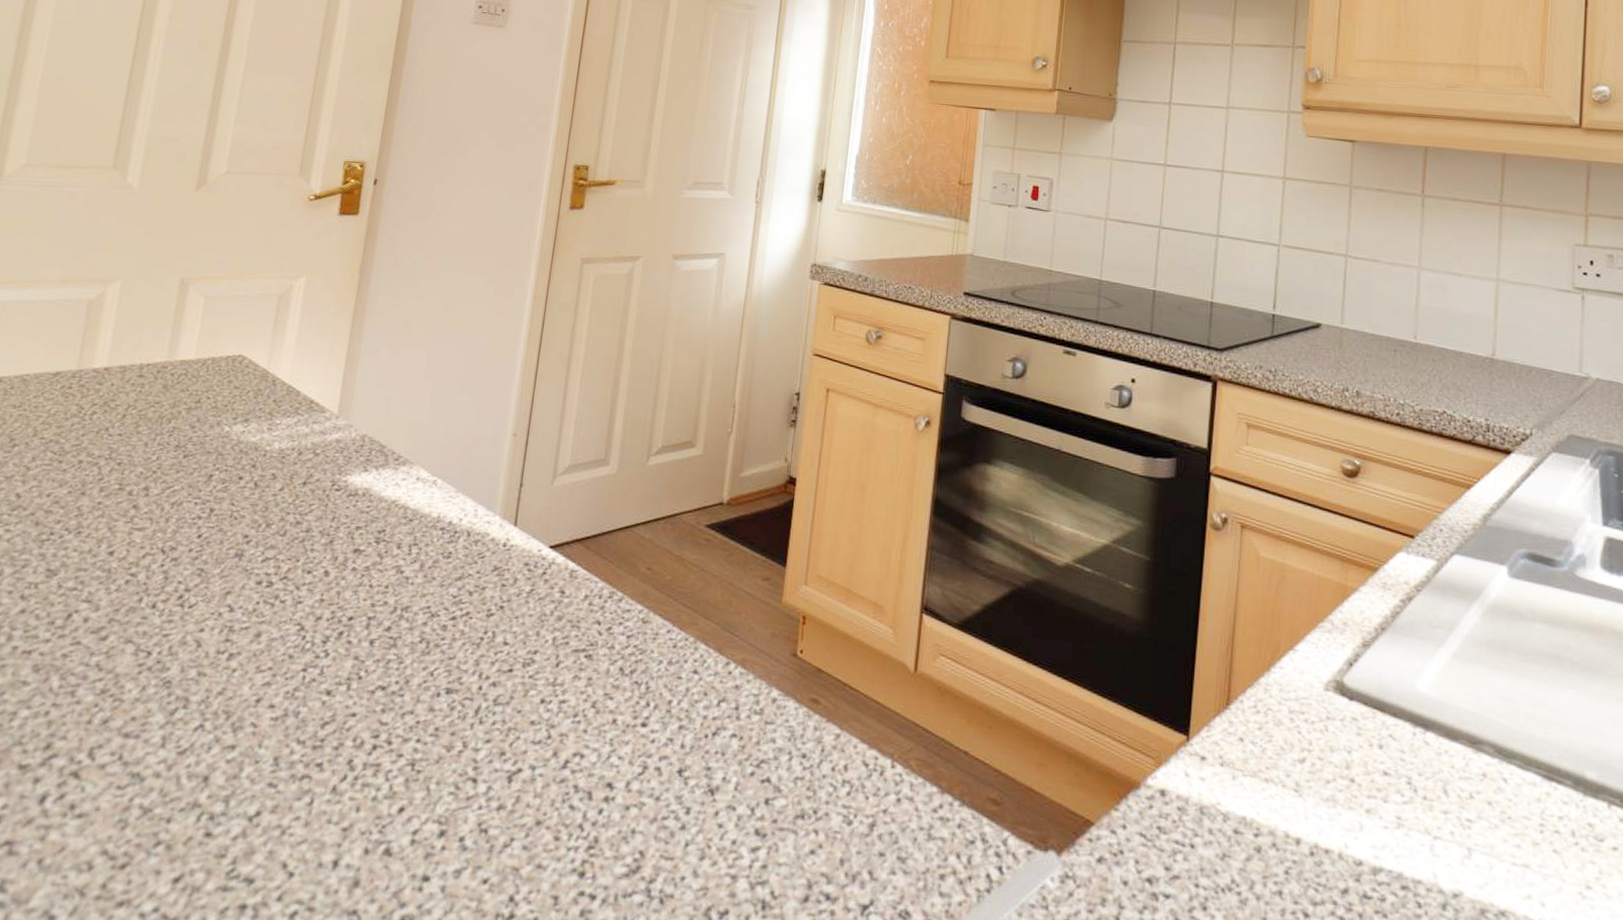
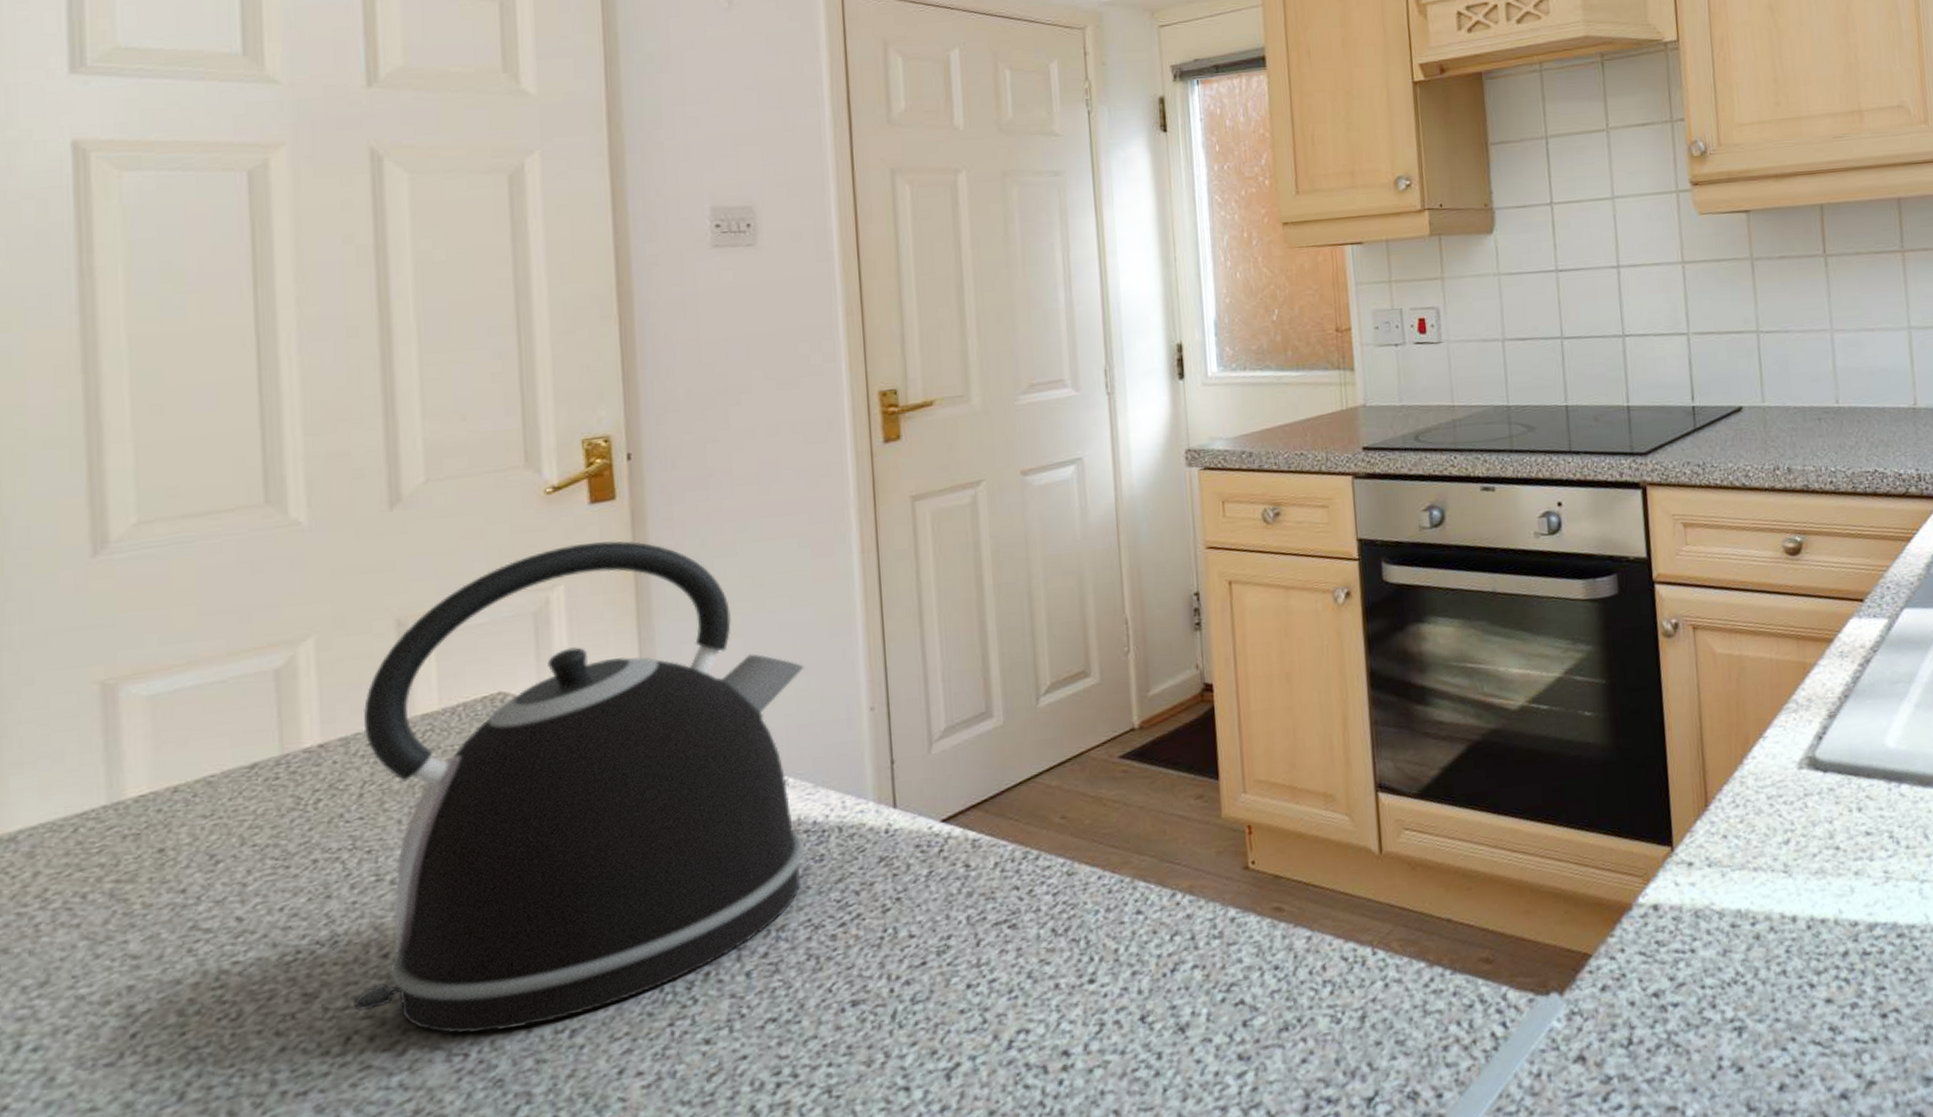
kettle: none [79,245,470,642] -> present [353,540,805,1034]

